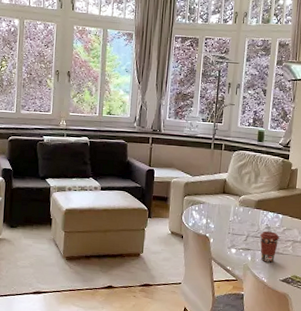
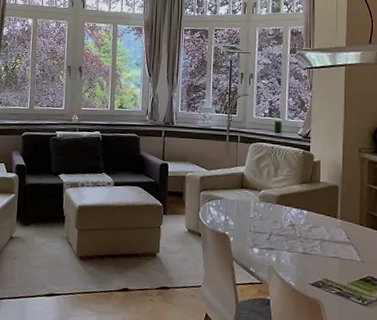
coffee cup: present [260,231,280,263] -> none [284,228,306,264]

